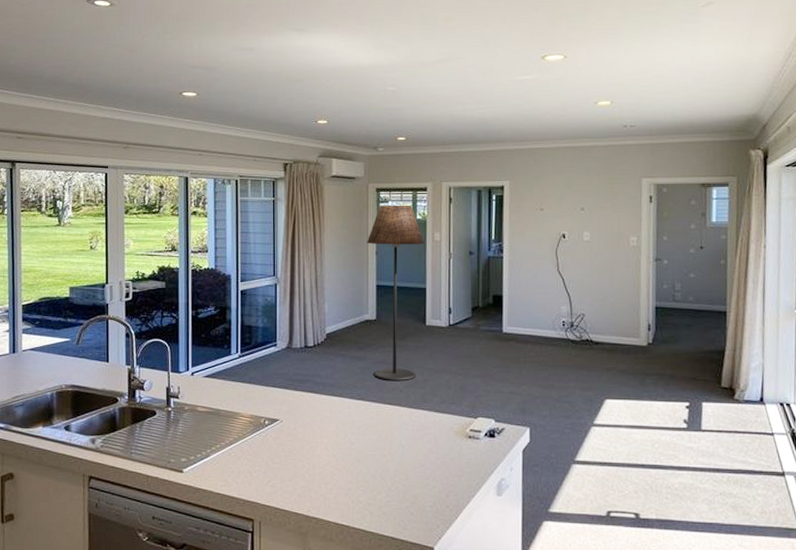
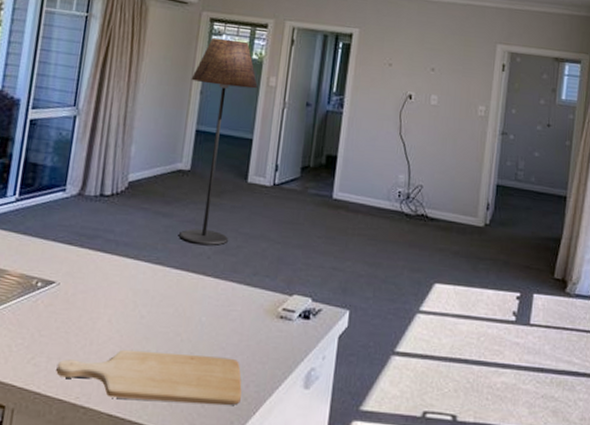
chopping board: none [289,470,443,513] -> present [56,349,242,406]

